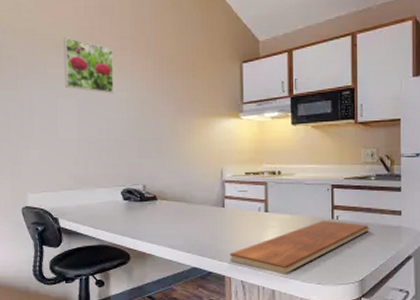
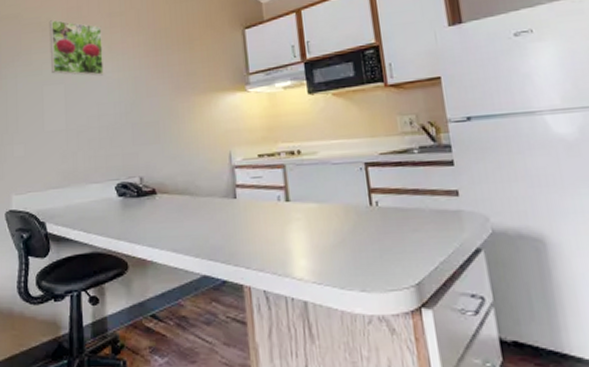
chopping board: present [229,220,370,274] -> none [246,207,421,280]

